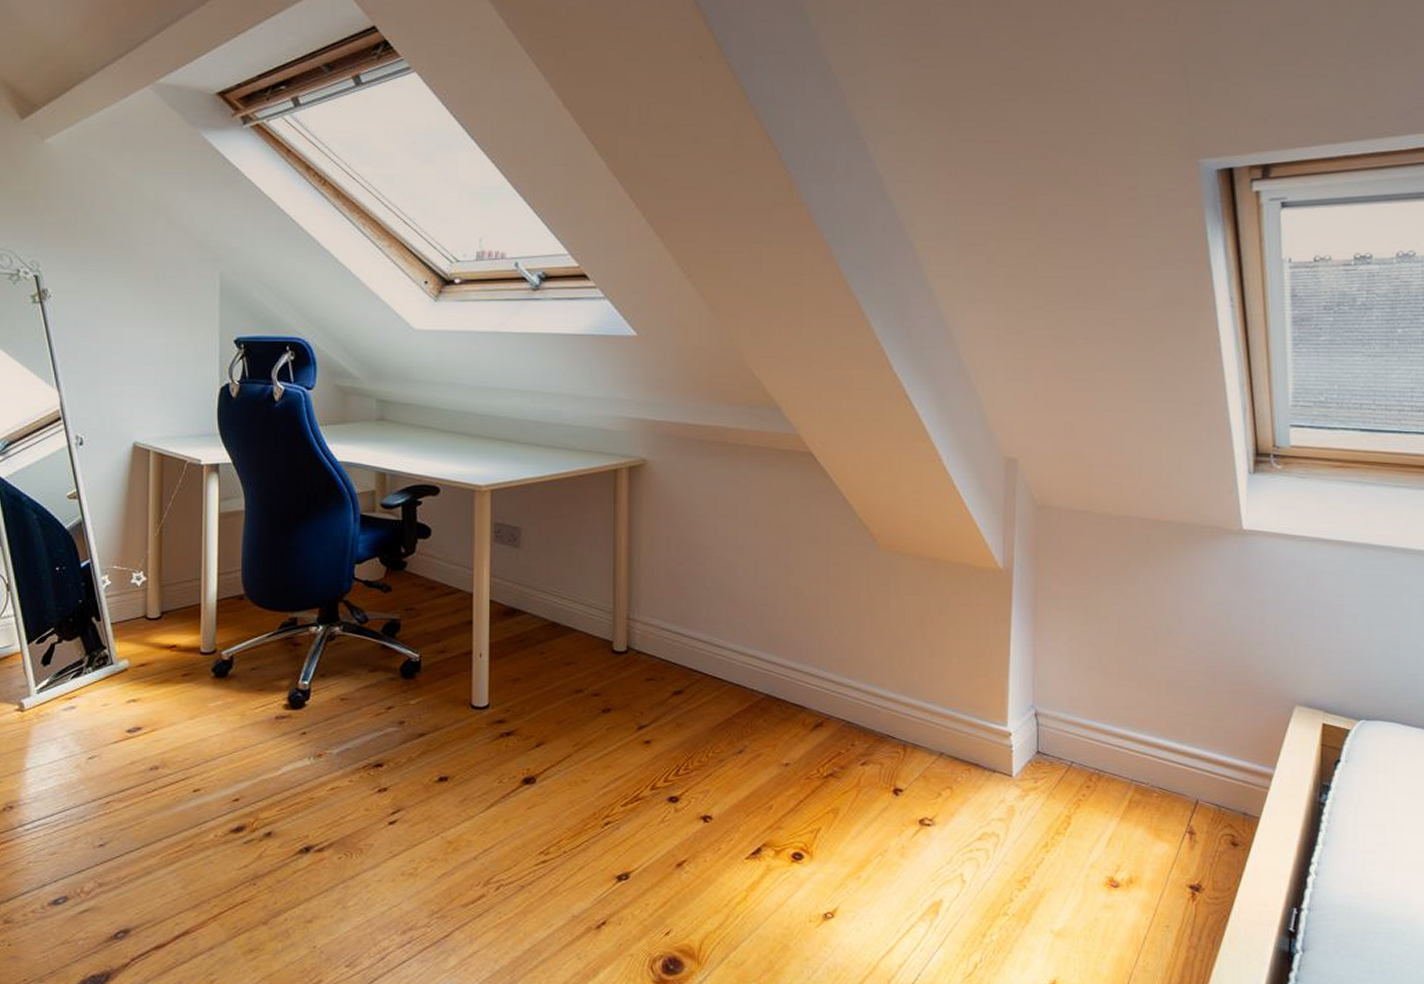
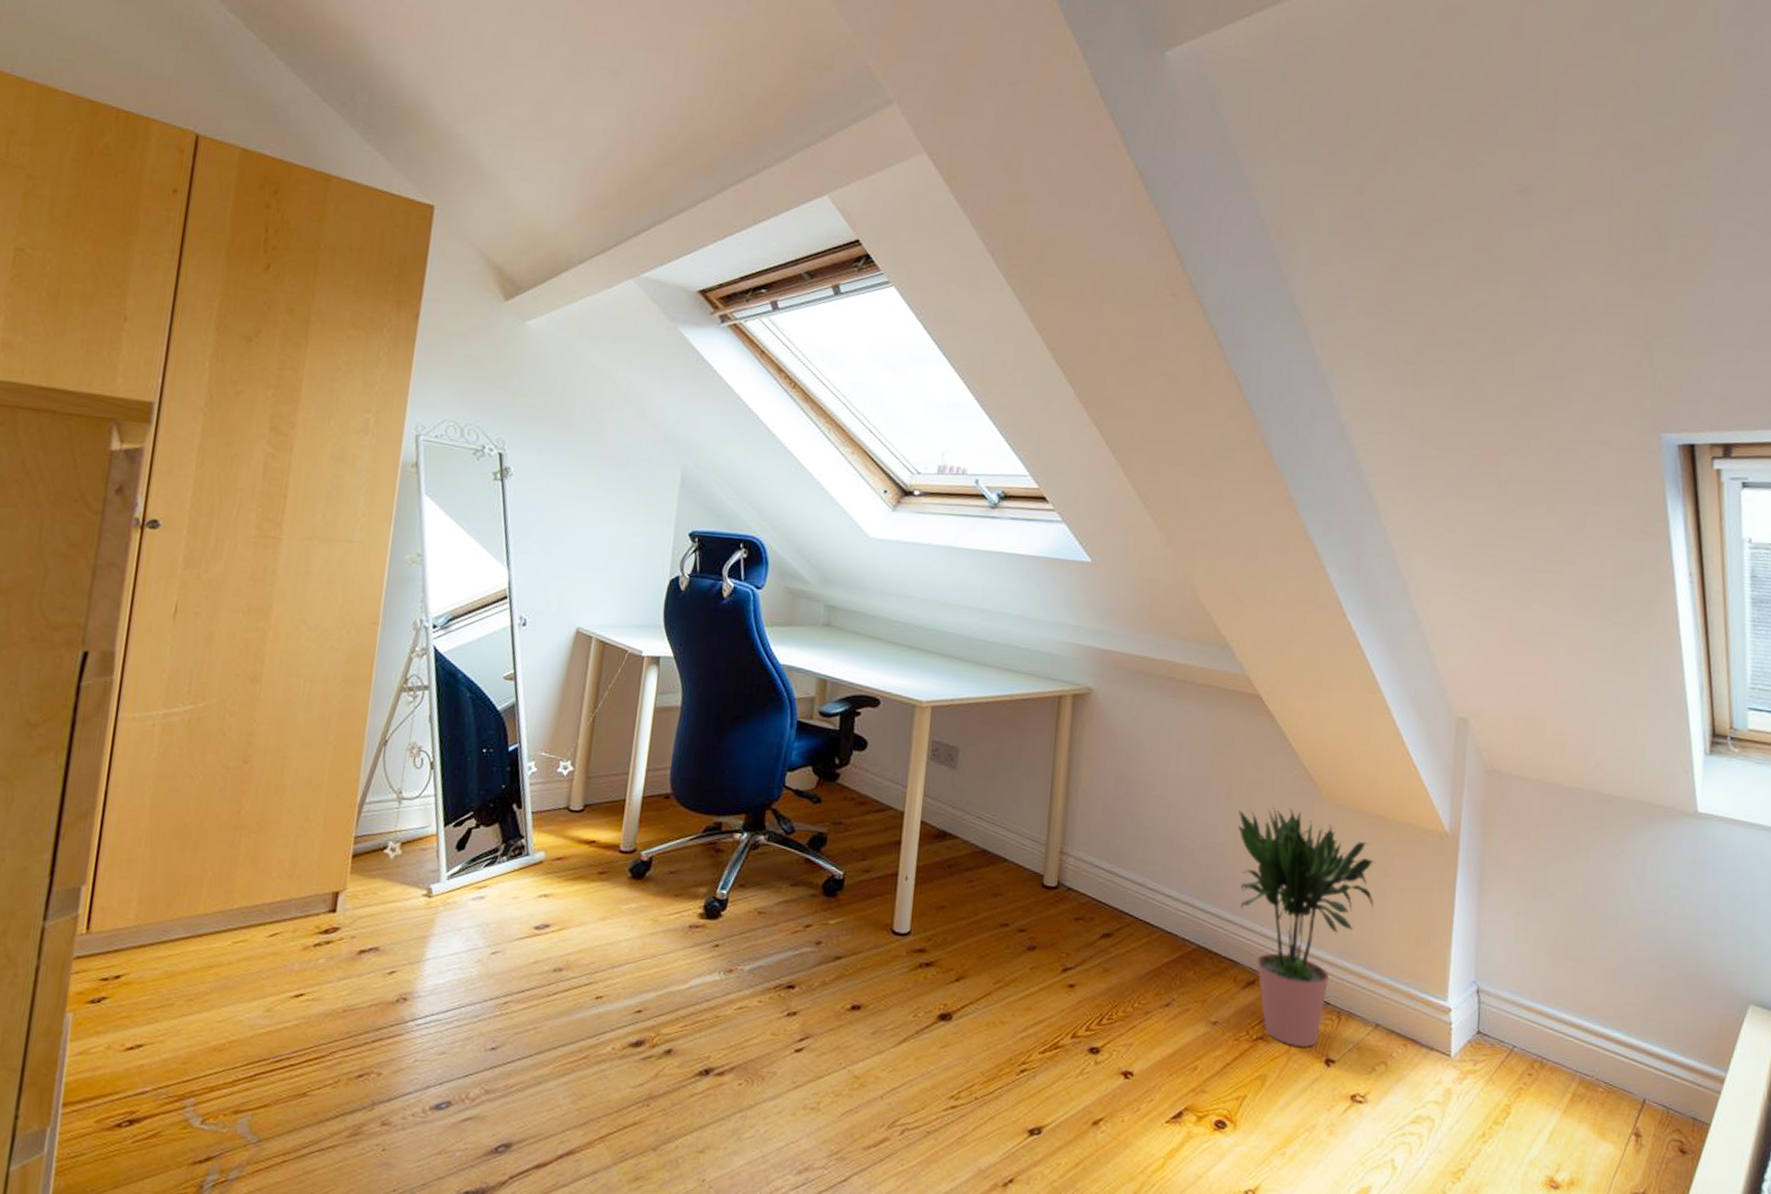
potted plant: none [797,557,934,780] -> present [1237,805,1377,1047]

